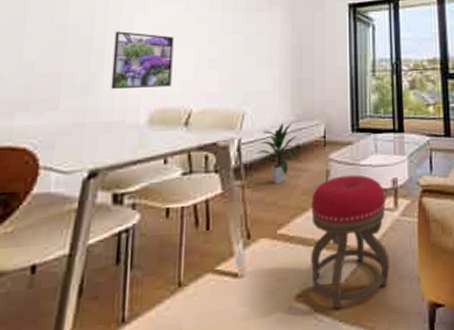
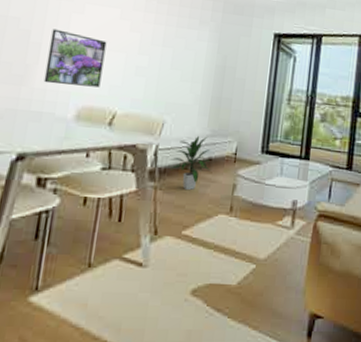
stool: present [311,174,390,310] -> none [208,191,285,307]

